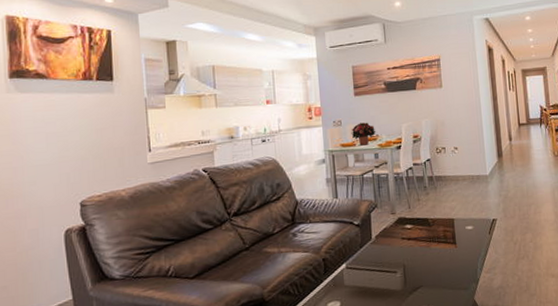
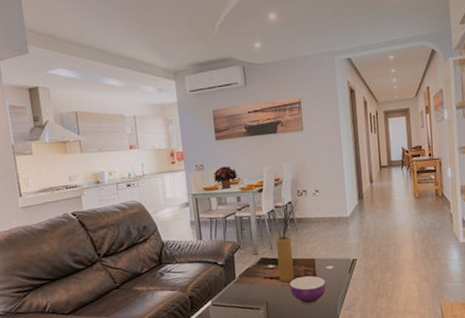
vase: none [408,153,436,244] -> present [270,196,297,283]
bowl: none [428,236,466,268] -> present [289,275,327,305]

